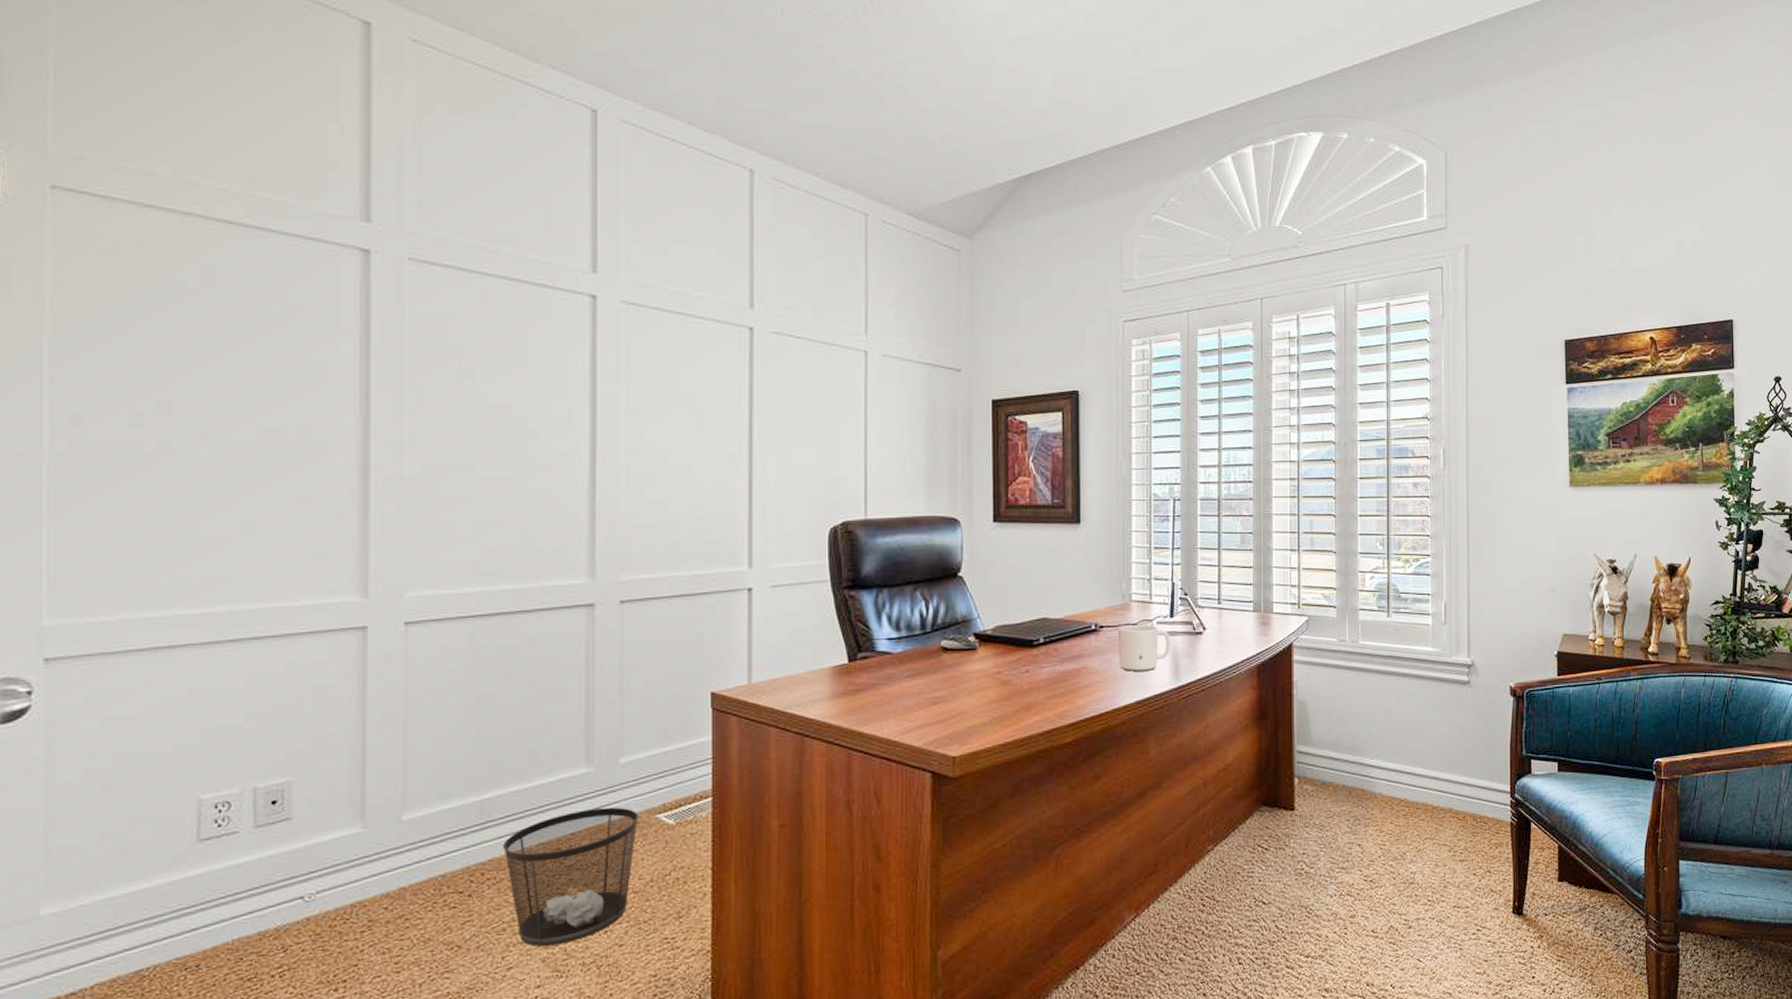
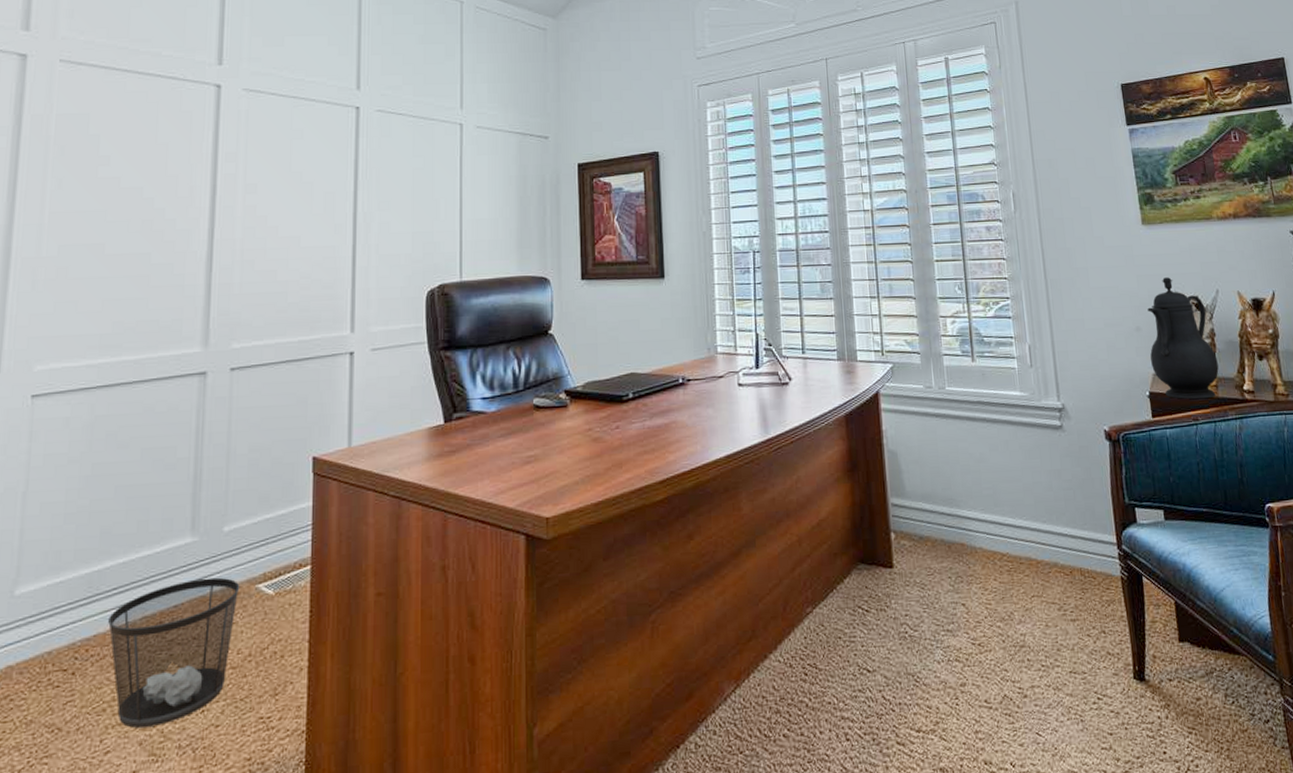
mug: present [1117,625,1171,671] -> none [704,377,758,425]
coffeepot: none [1563,540,1627,660] -> present [1147,277,1219,399]

